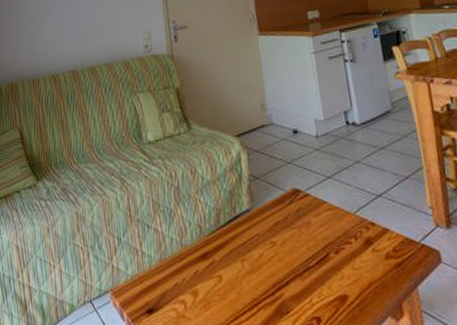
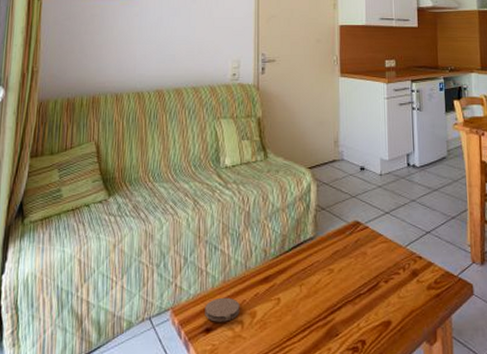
coaster: none [144,276,181,303] -> present [205,297,240,322]

